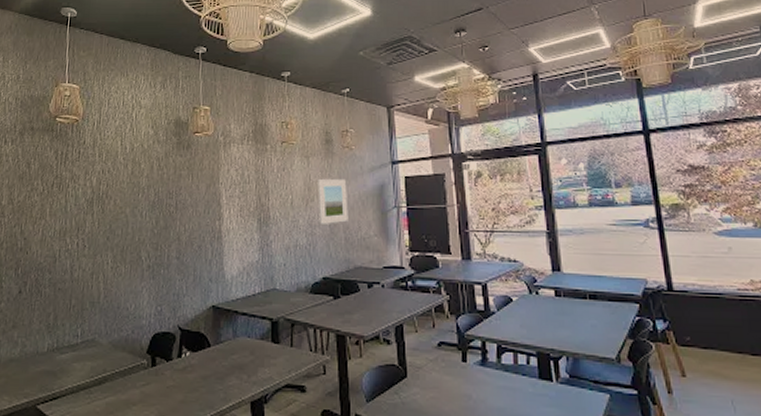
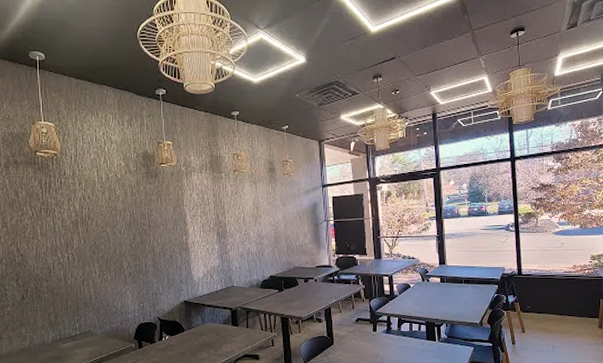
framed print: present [318,178,348,224] -> none [264,199,289,235]

